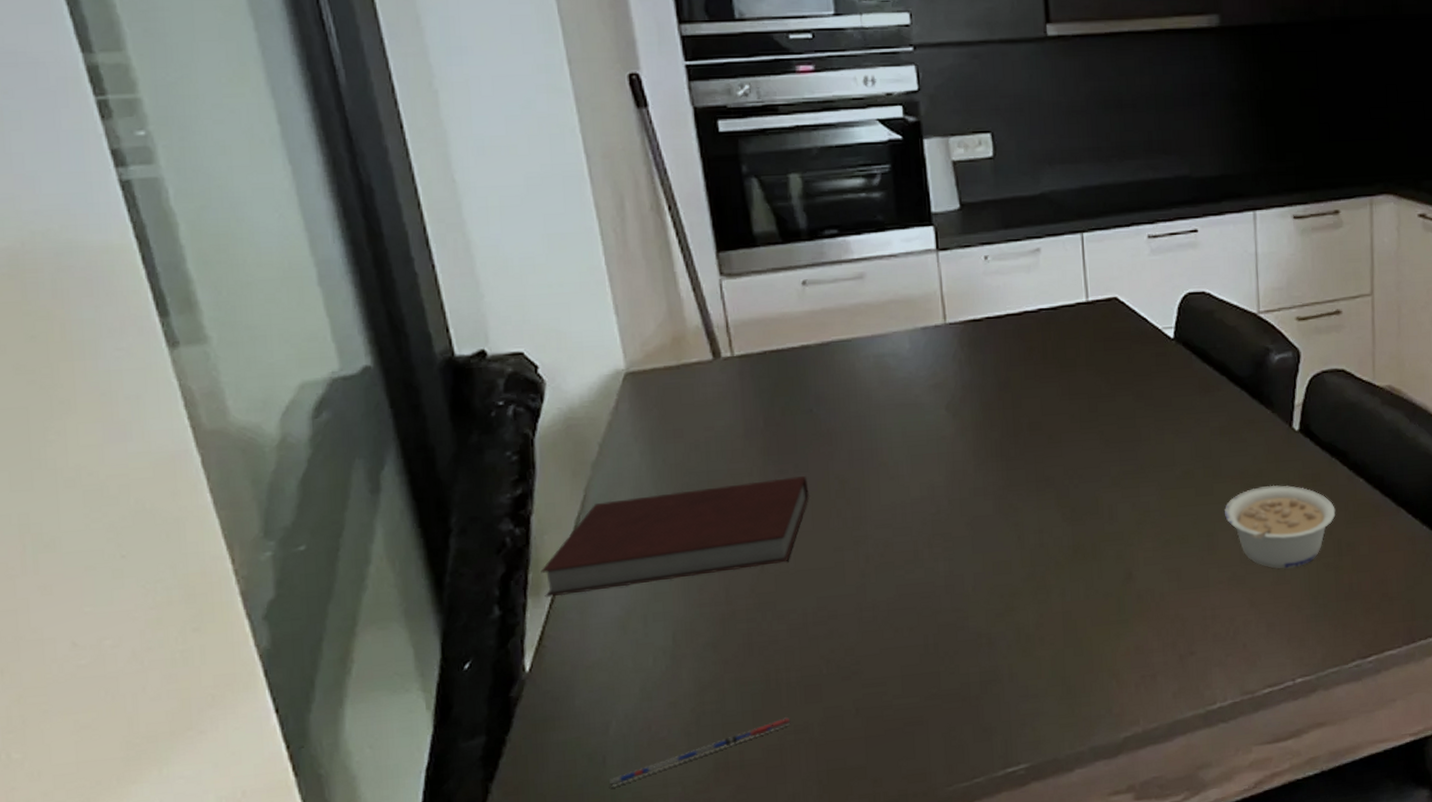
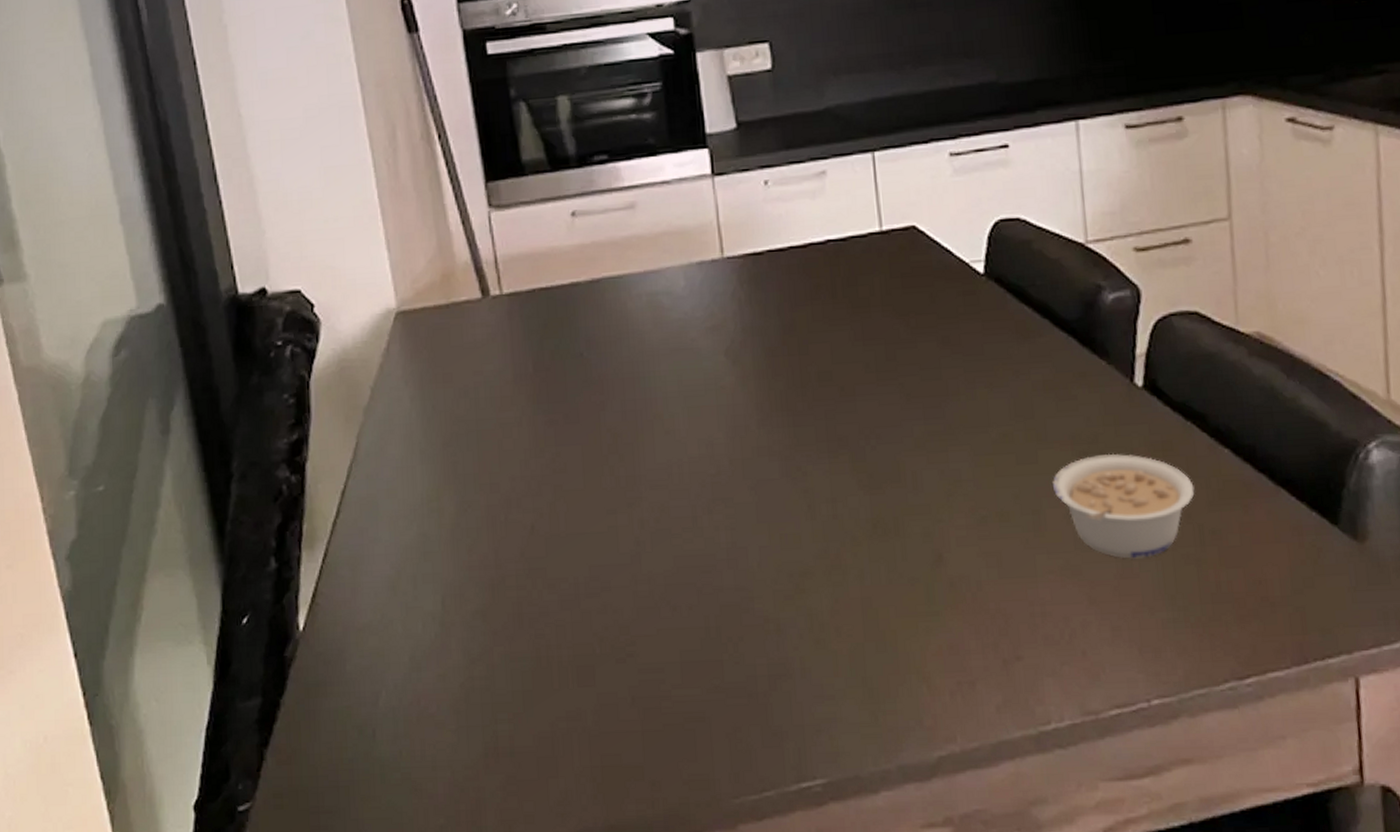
notebook: present [541,476,810,598] -> none [314,428,582,551]
pen: present [609,717,791,787] -> none [379,701,563,765]

